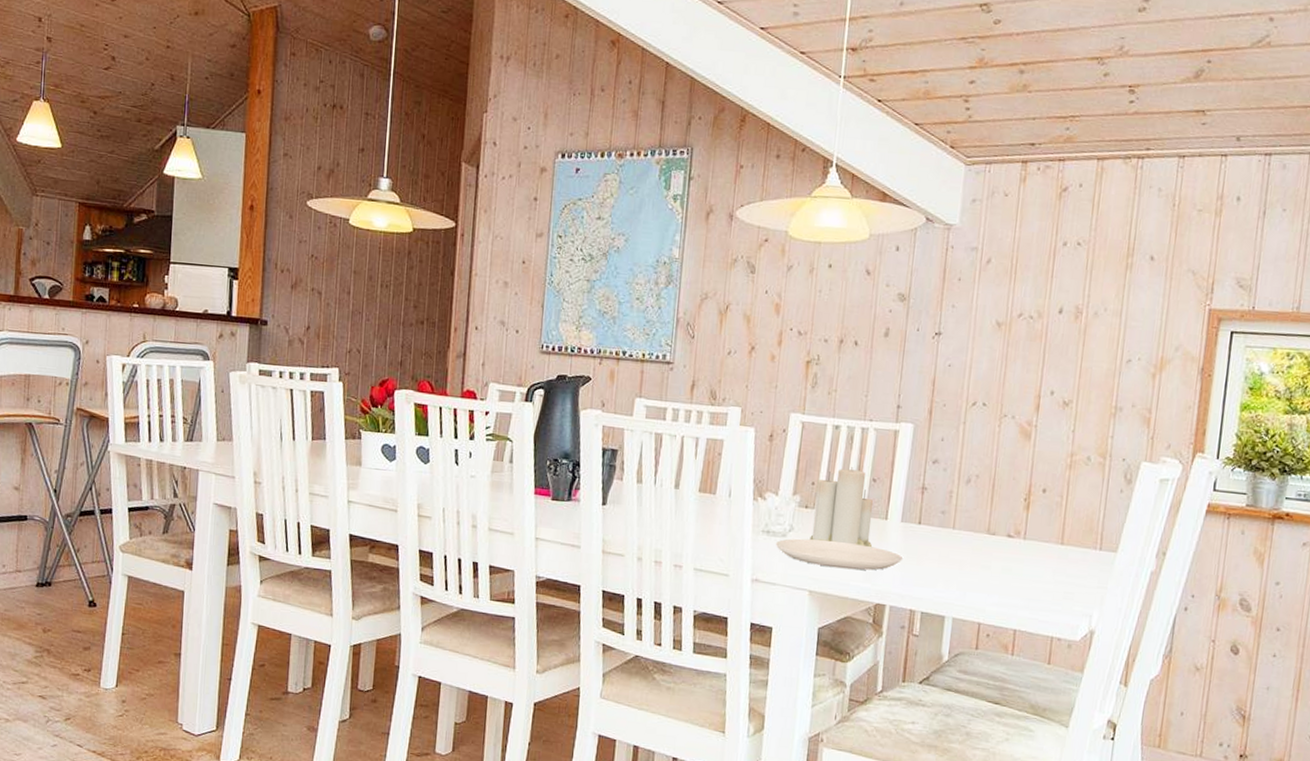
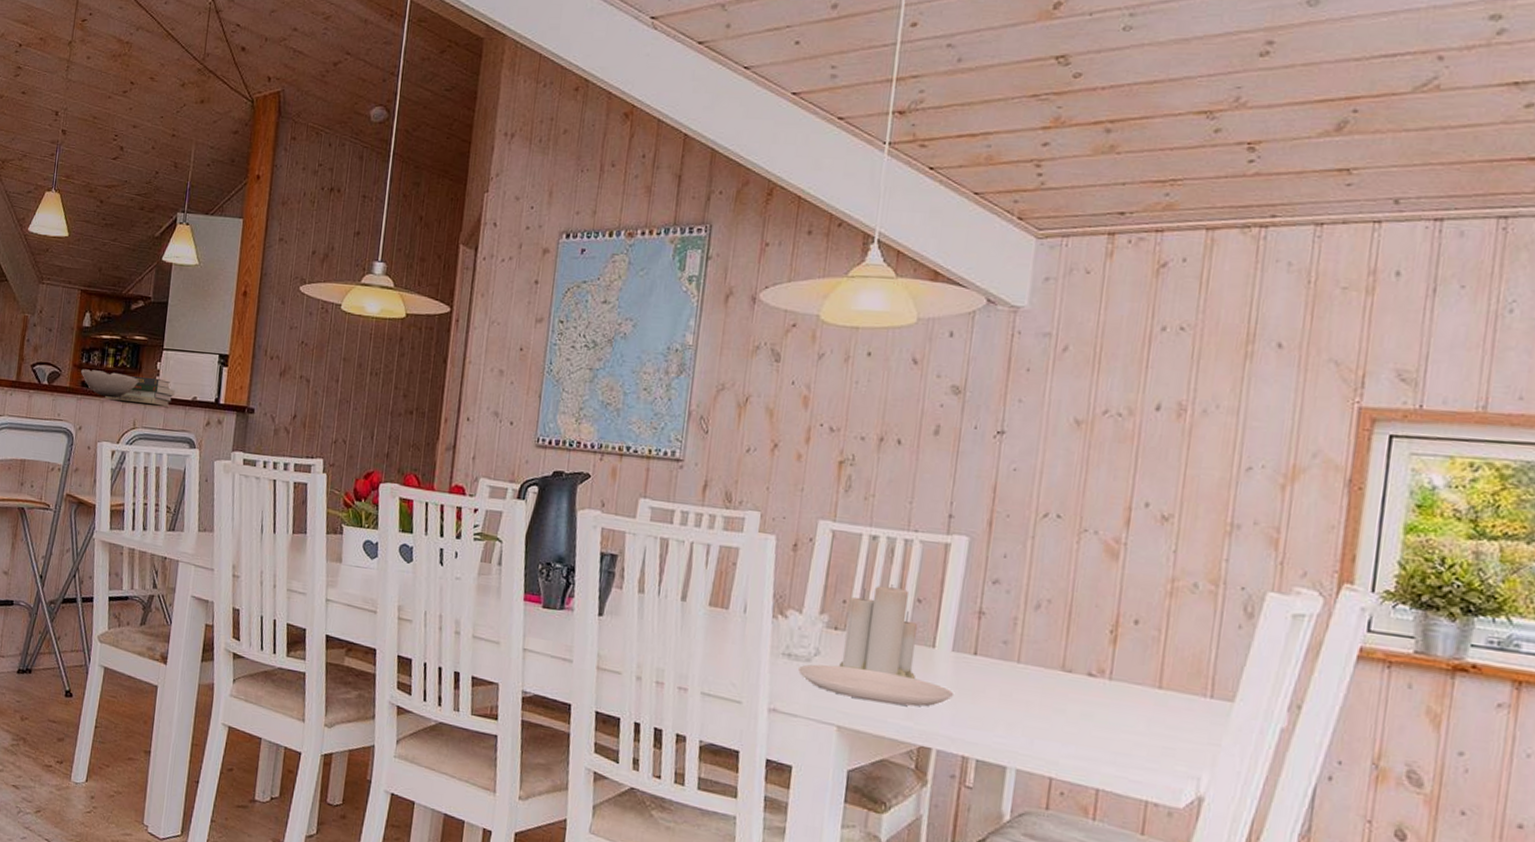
bowl: none [84,282,147,312] -> present [81,369,139,398]
books: none [112,289,185,321] -> present [105,376,175,408]

